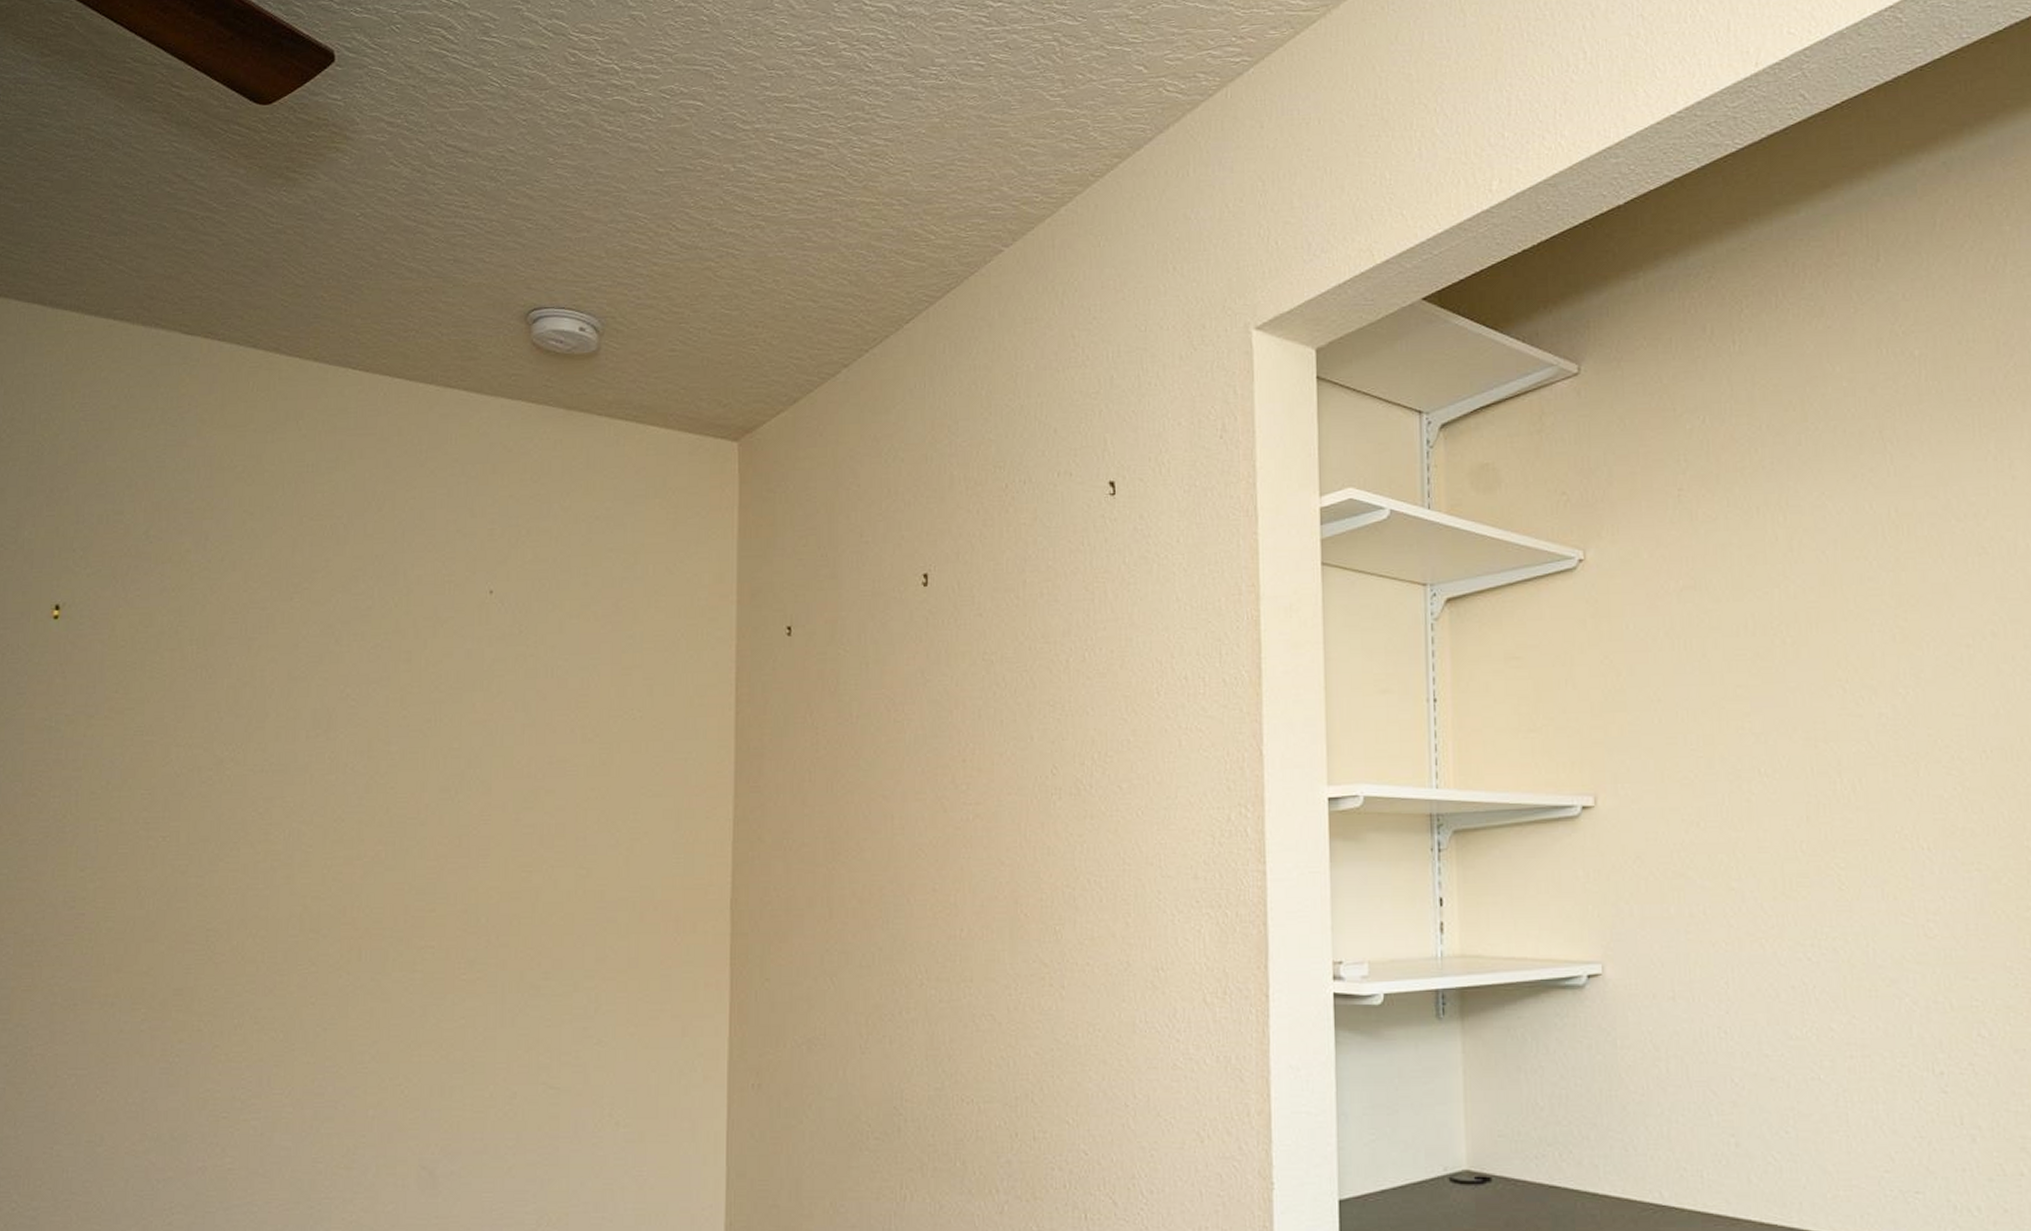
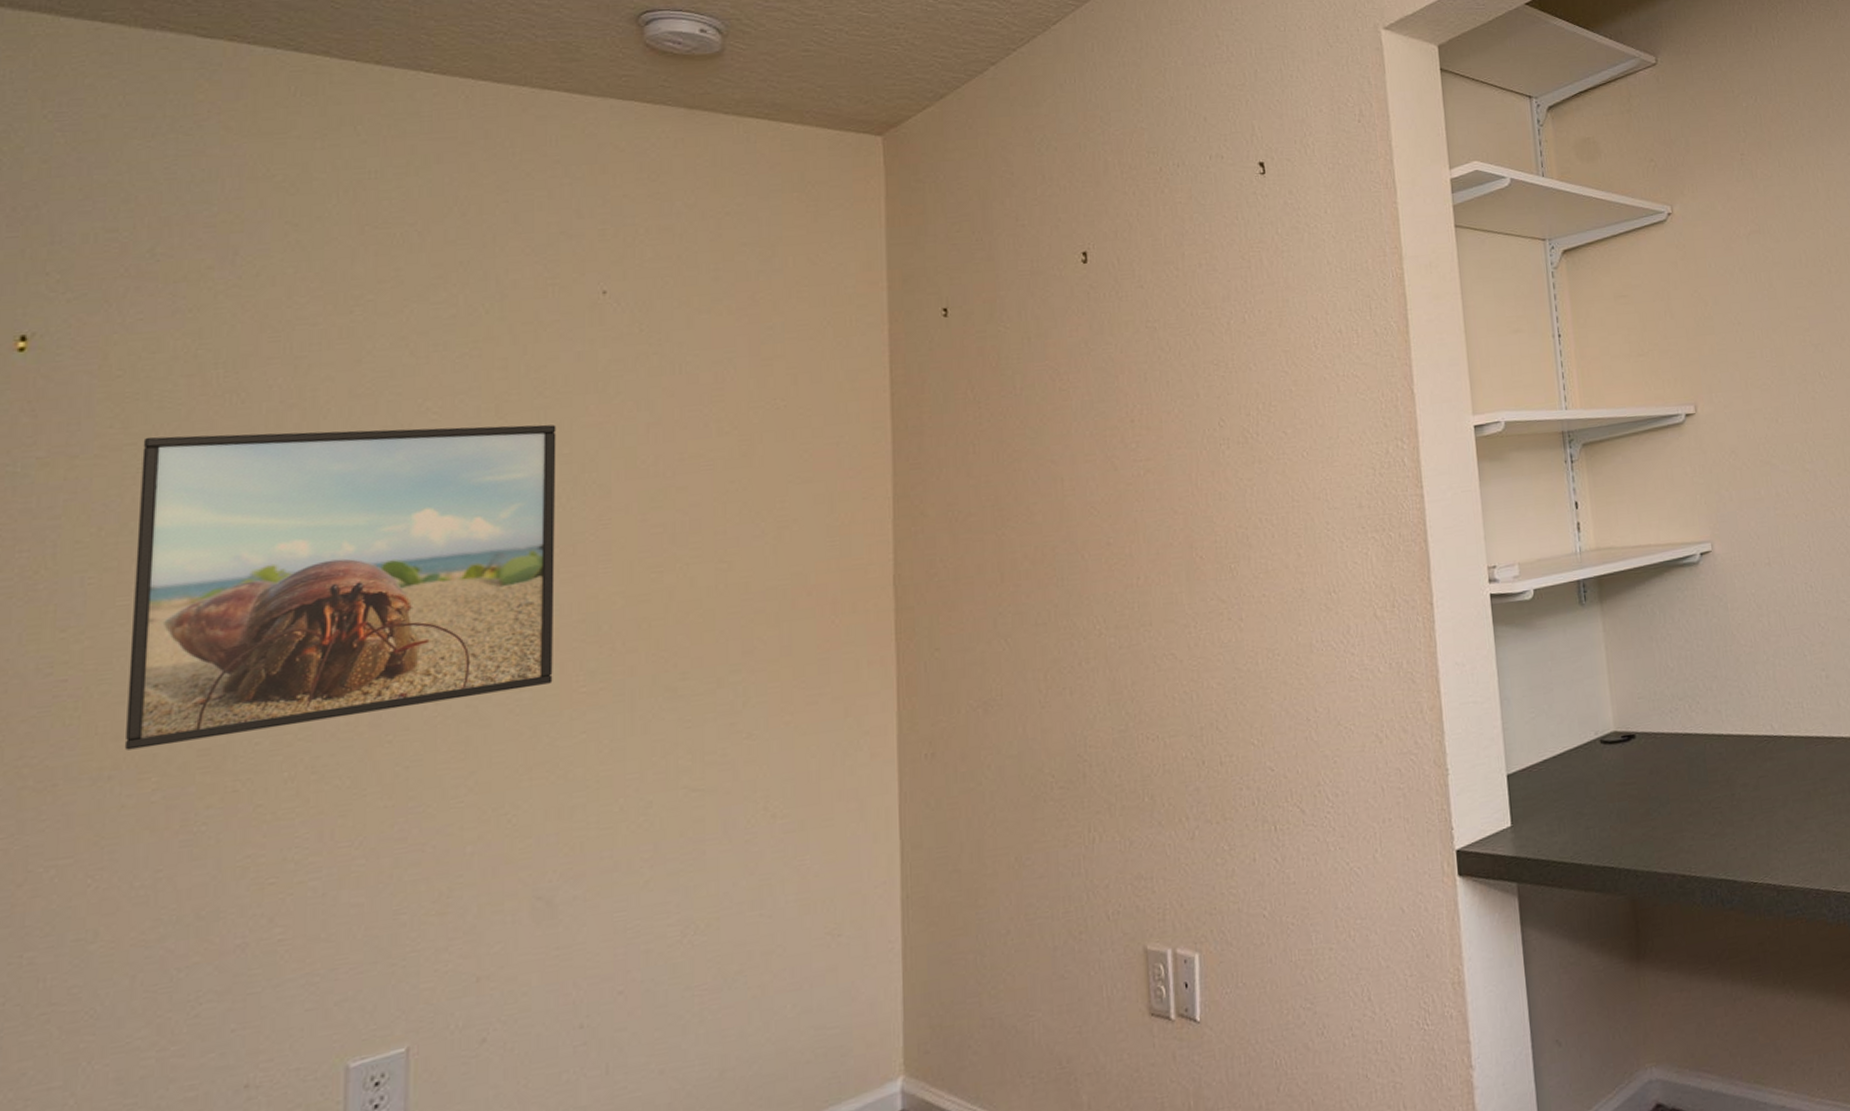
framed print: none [122,703,449,982] -> present [124,424,556,751]

